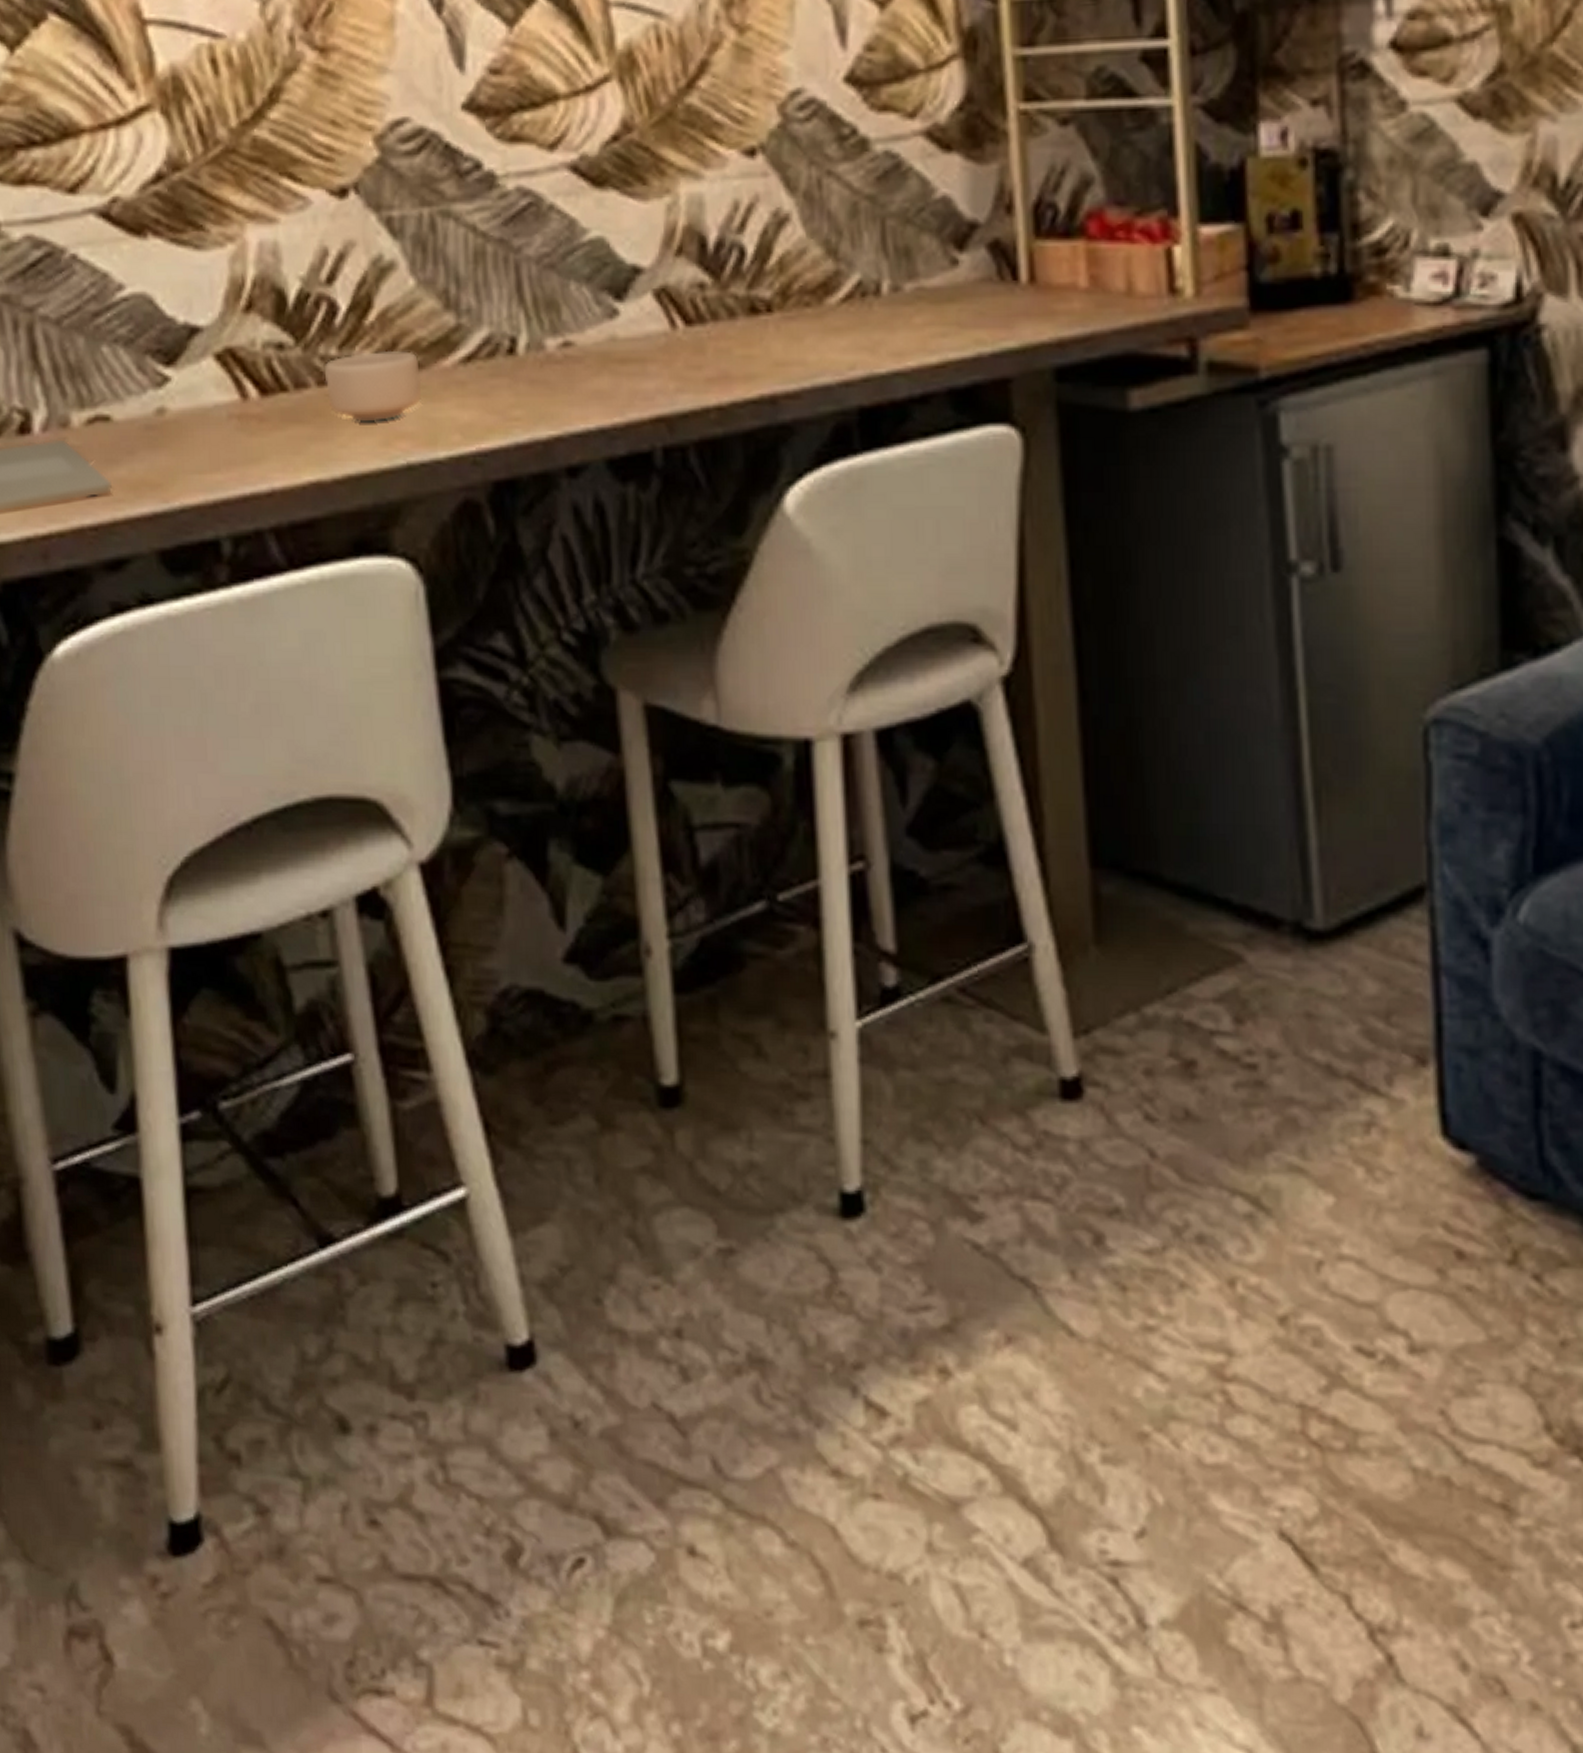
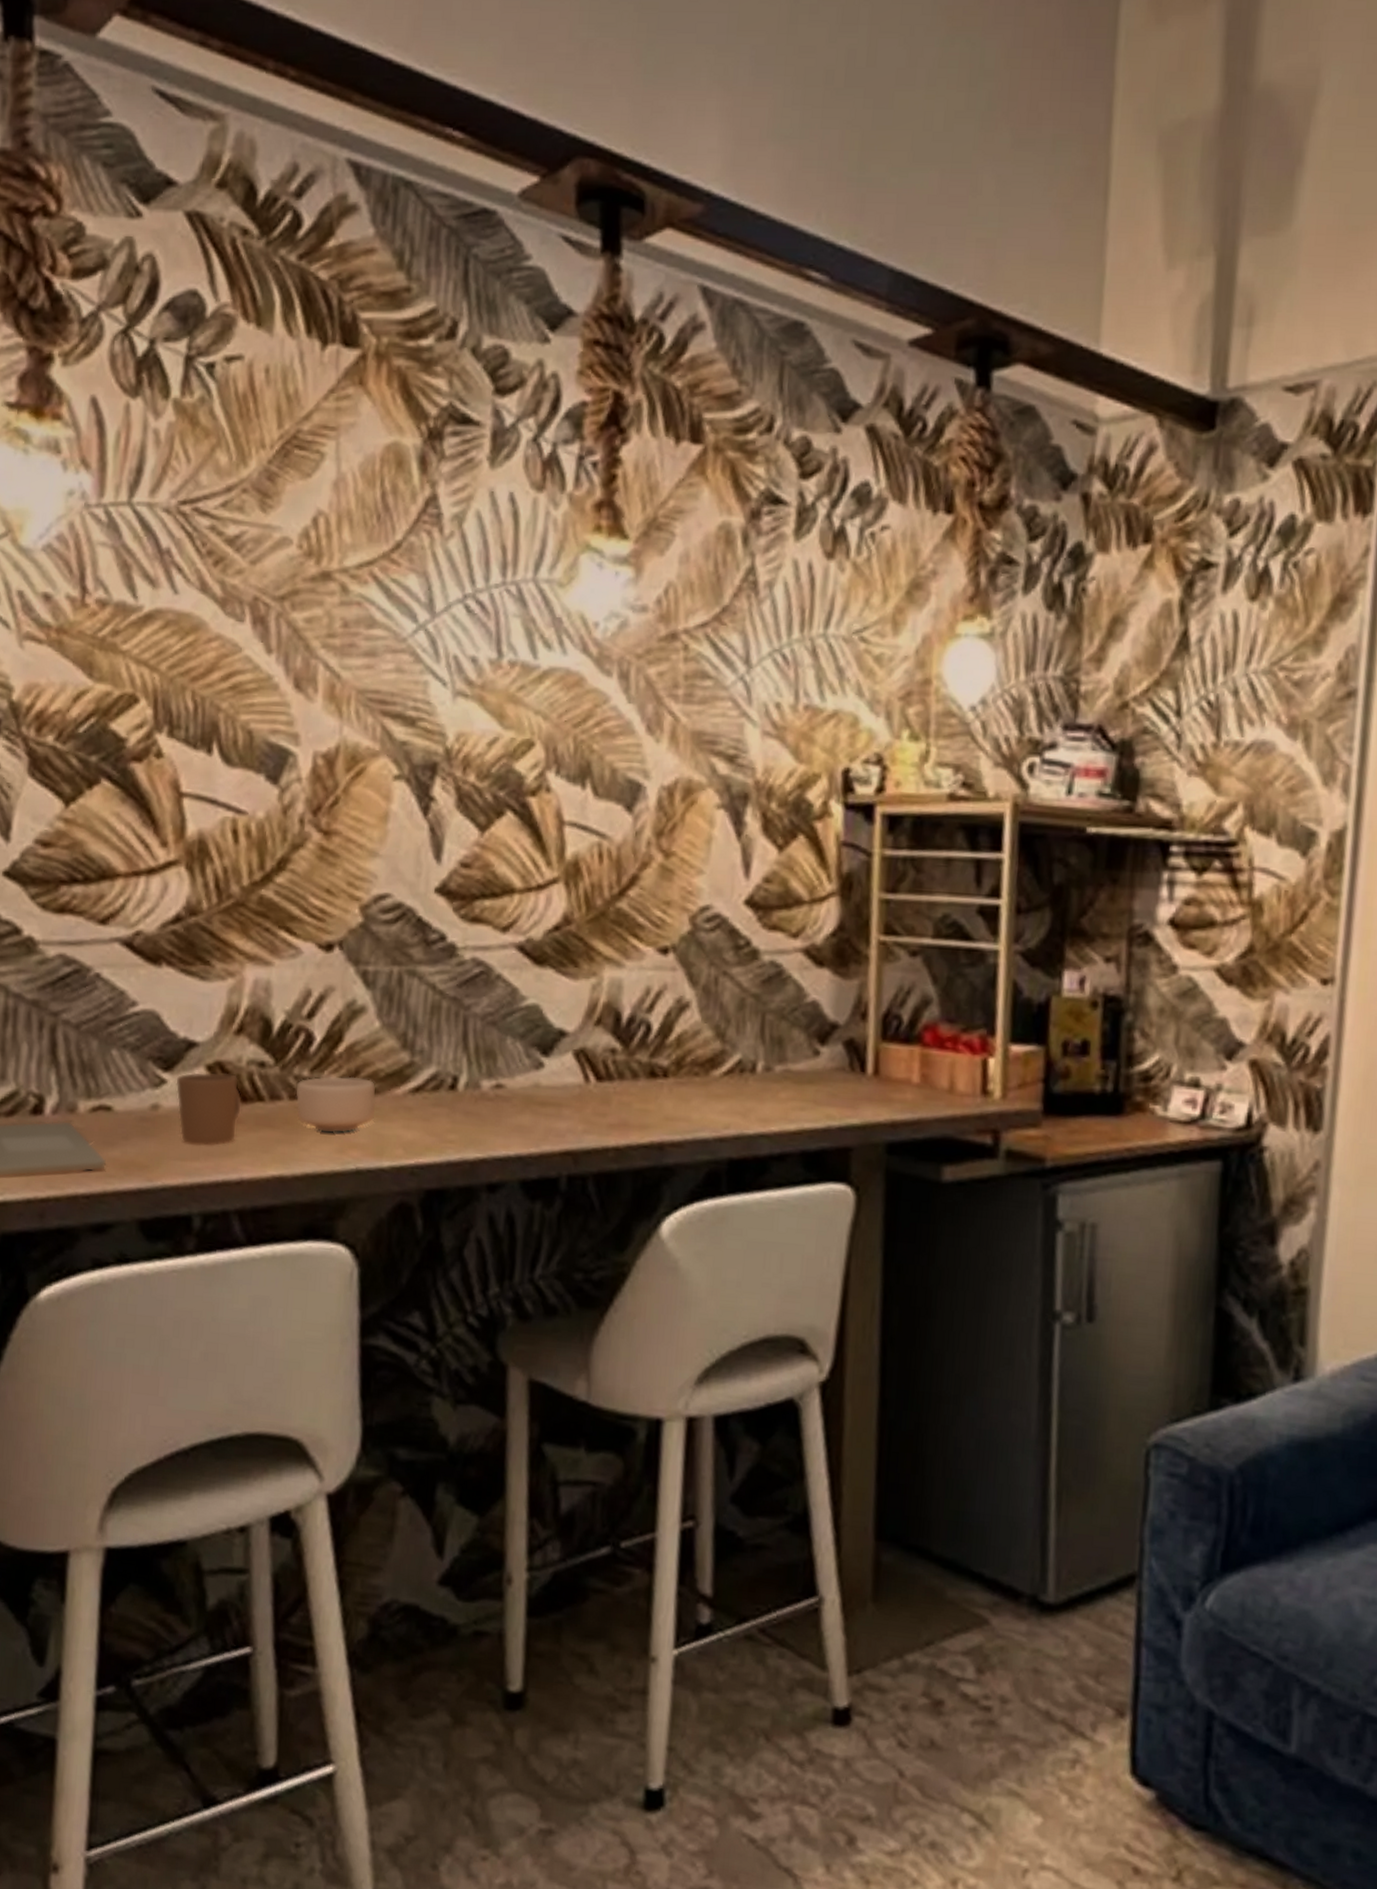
mug: none [181,362,262,452] -> present [175,1072,242,1145]

